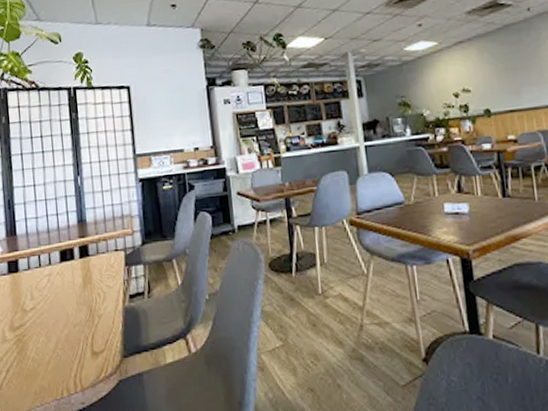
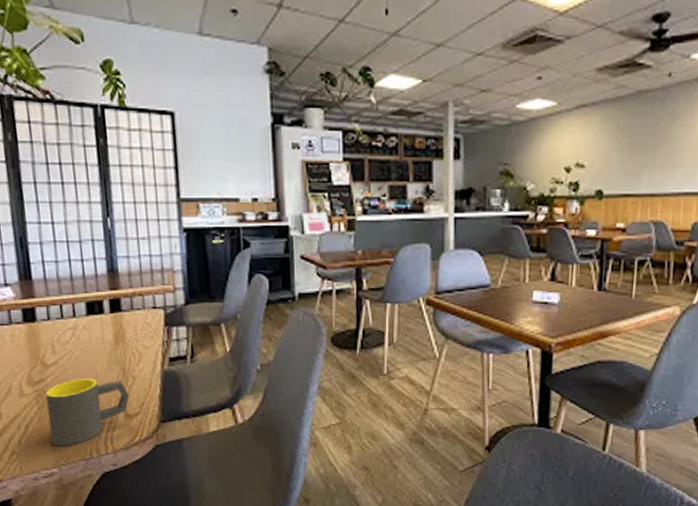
mug: none [24,320,96,389] -> present [45,378,130,447]

